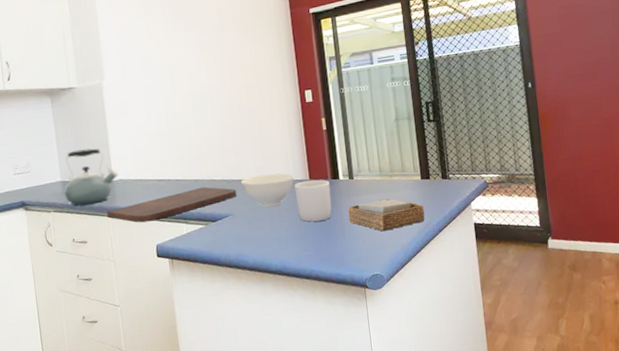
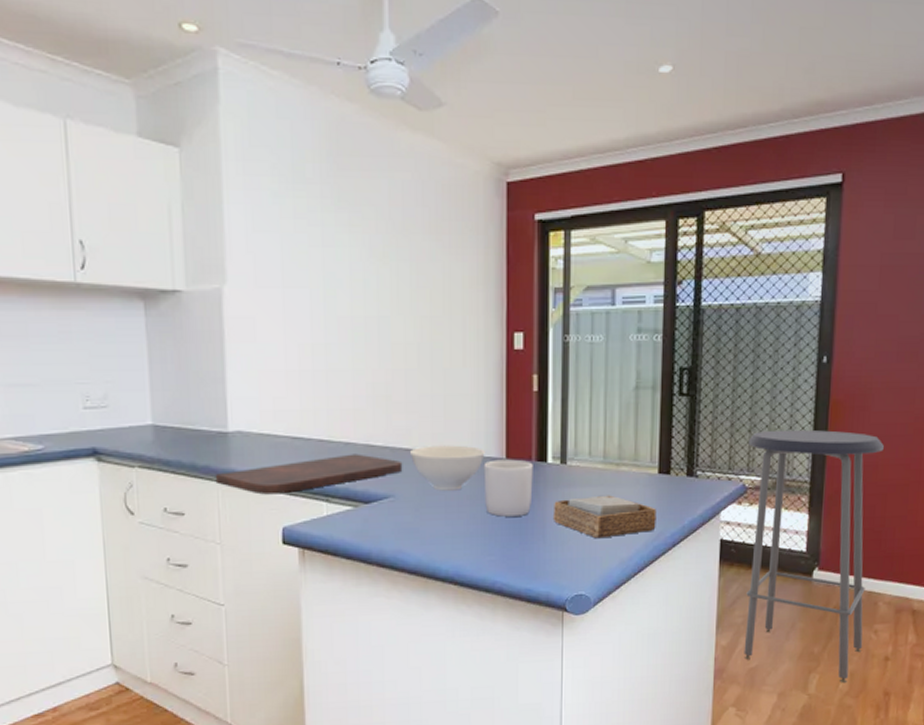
kettle: present [63,148,119,206] -> none [154,382,238,463]
bar stool: none [483,134,596,325] -> present [744,429,884,684]

